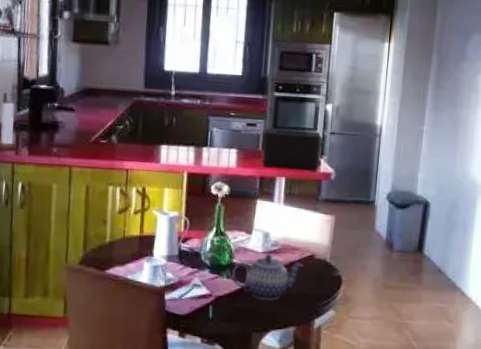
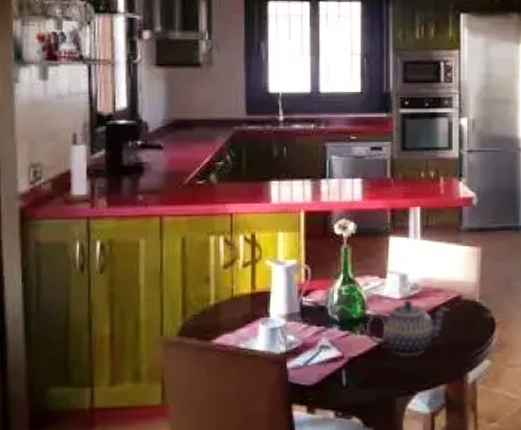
toaster: present [261,128,324,172] -> none [391,151,461,198]

